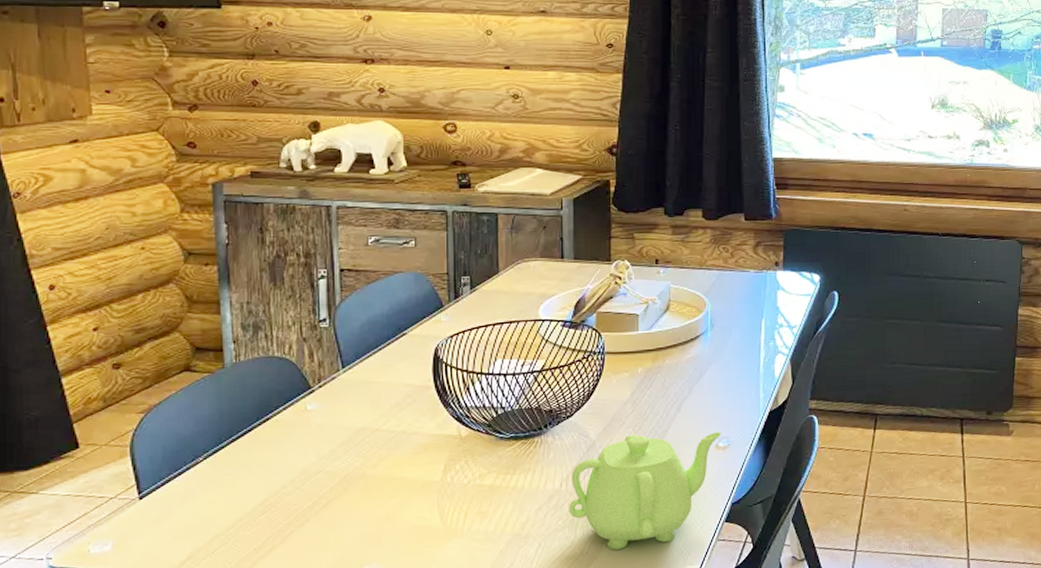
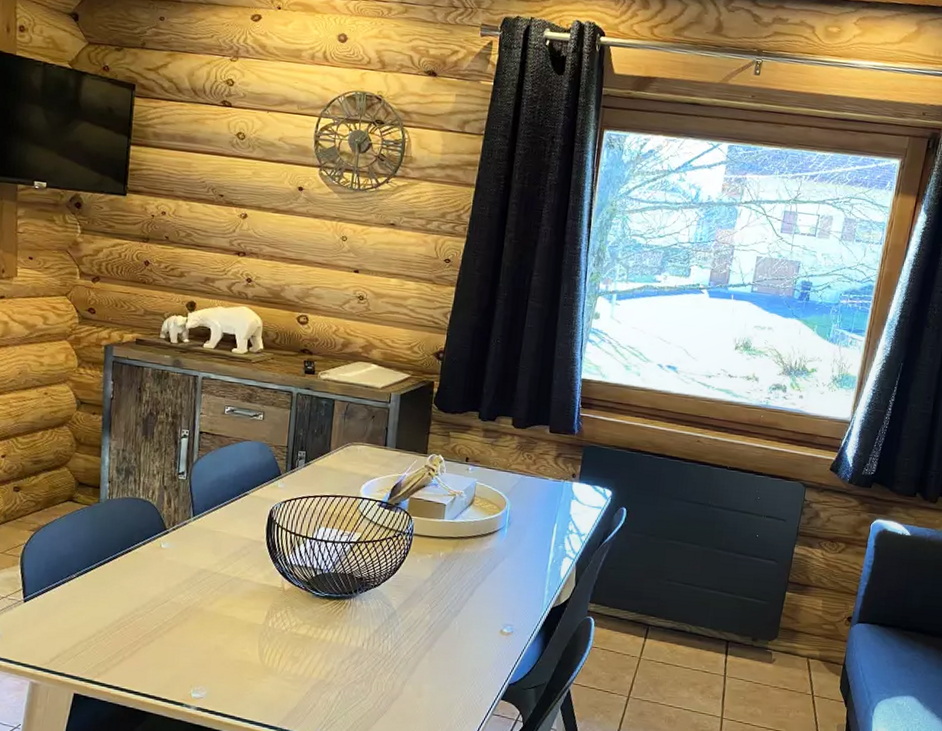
teapot: present [569,432,721,550] -> none [367,610,506,709]

